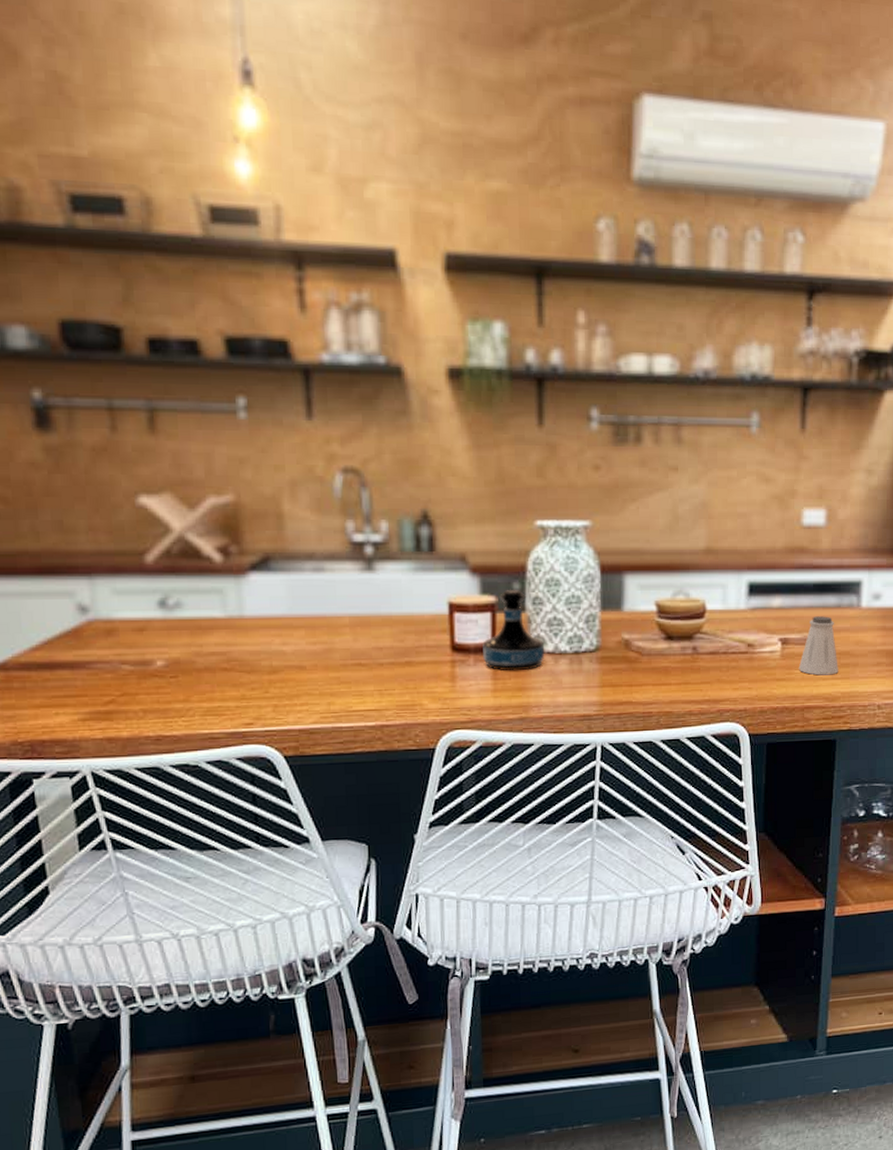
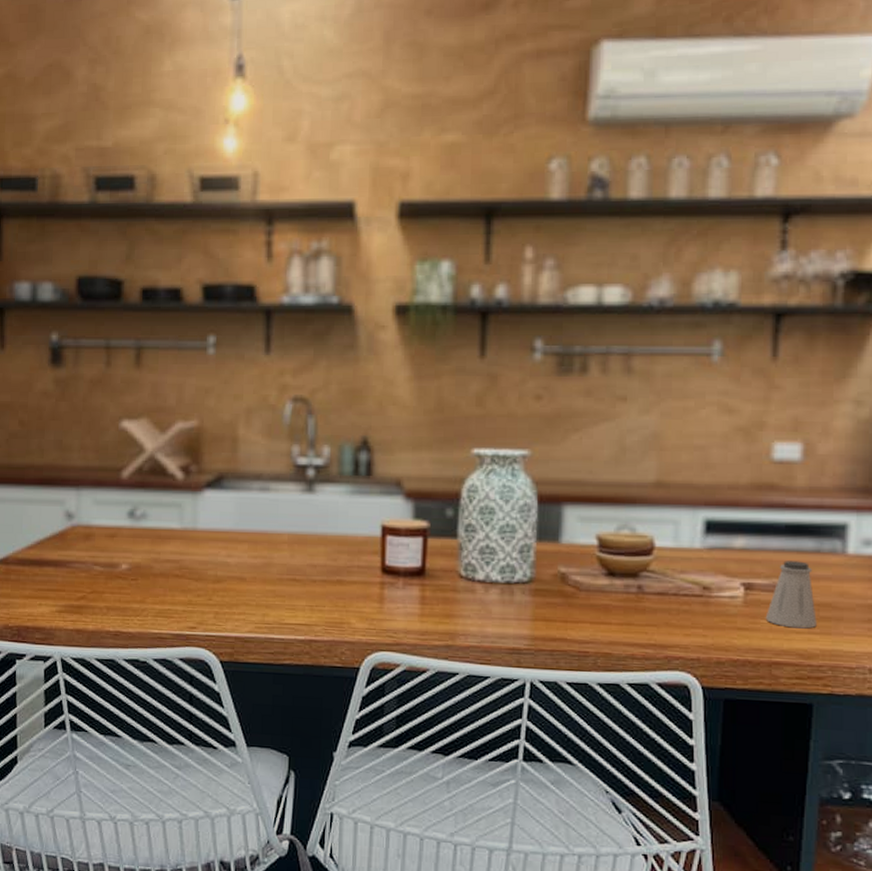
tequila bottle: present [483,589,544,672] -> none [412,515,474,598]

